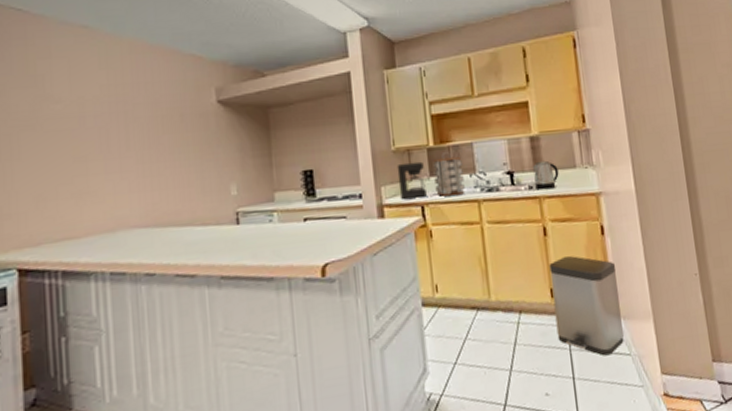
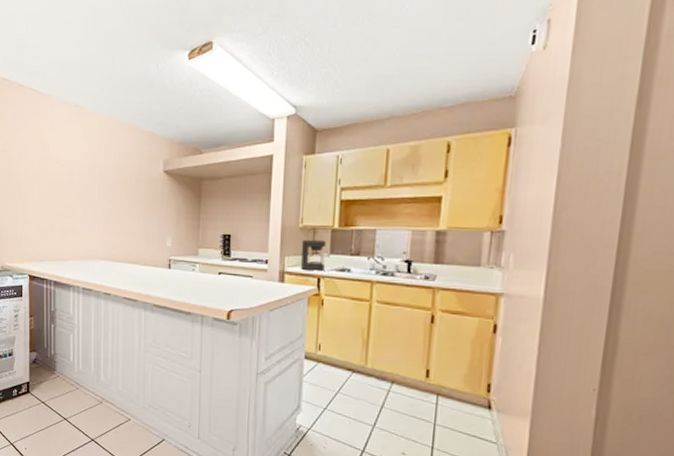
spice rack: present [432,151,465,197] -> none [333,234,363,275]
kettle: present [533,160,559,191] -> none [432,255,460,283]
pedal bin: present [549,256,624,356] -> none [424,345,502,439]

